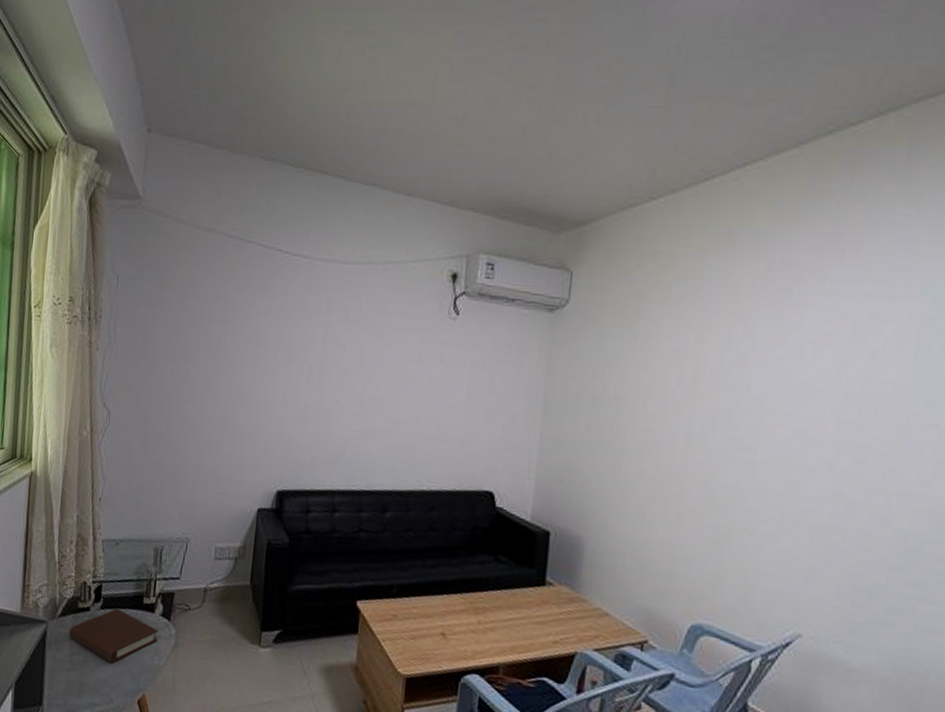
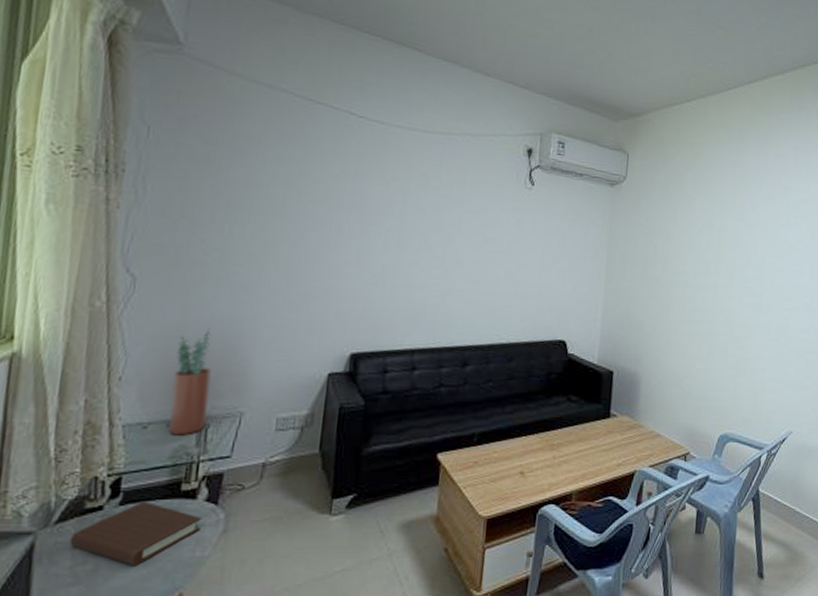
vase: none [134,459,165,555] -> present [168,328,212,436]

